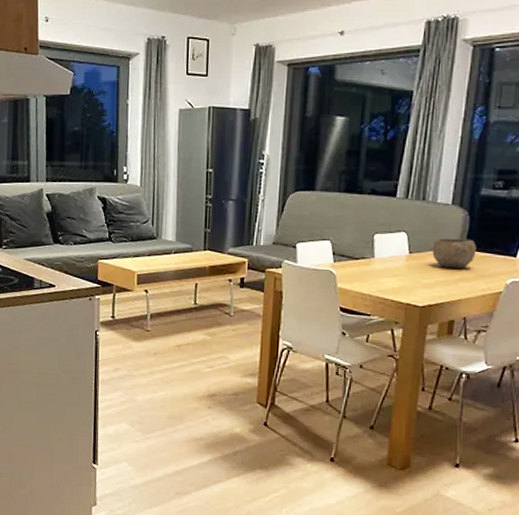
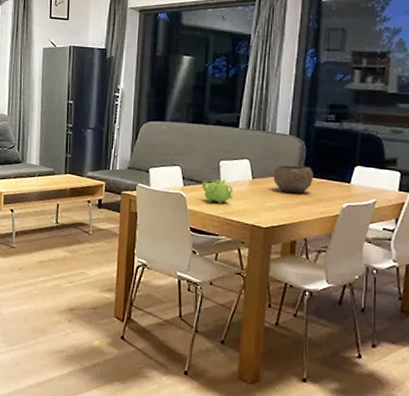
teapot: none [354,255,388,281] -> present [202,179,233,204]

